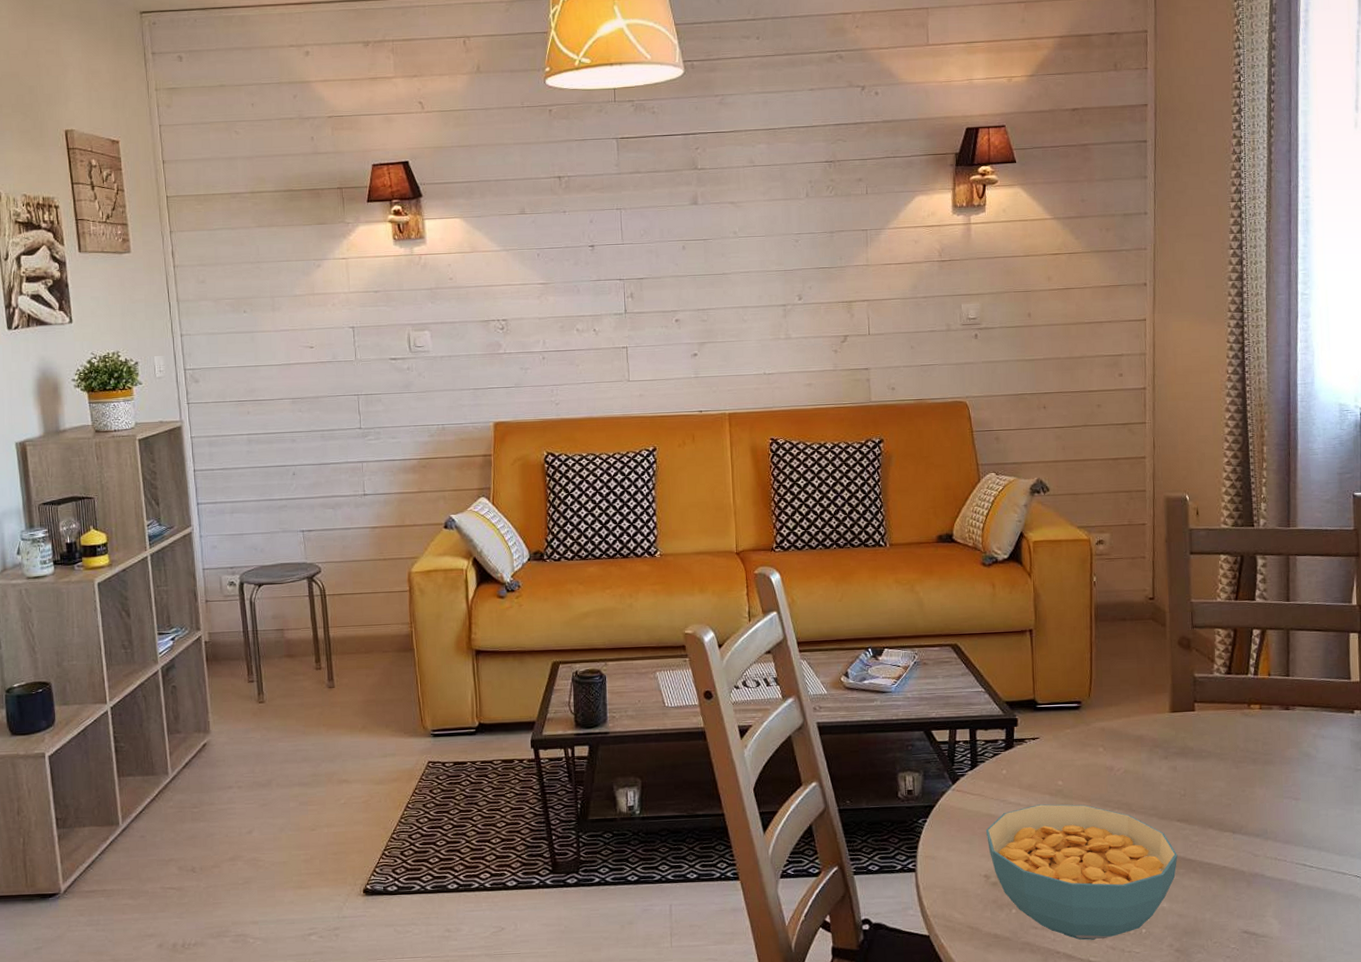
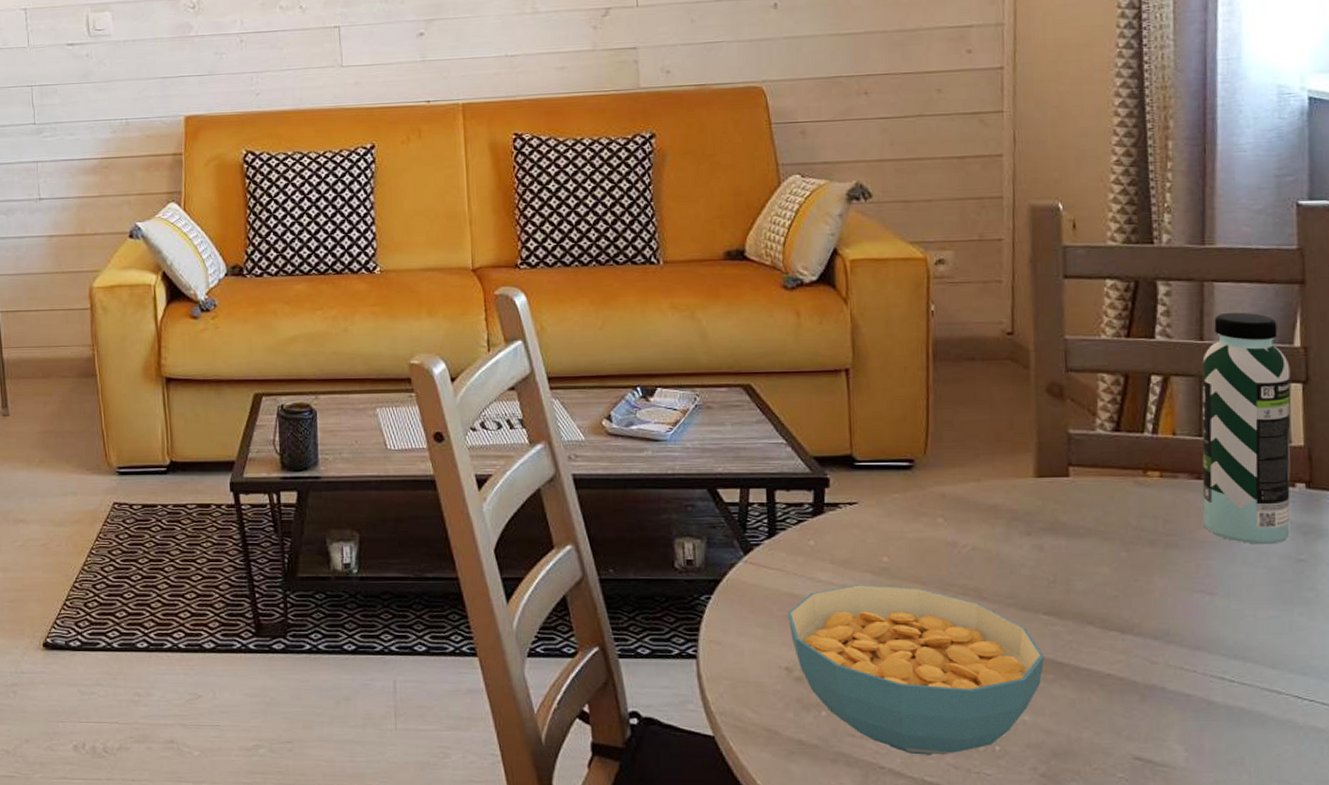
water bottle: none [1288,579,1351,759] -> present [1202,312,1291,545]

